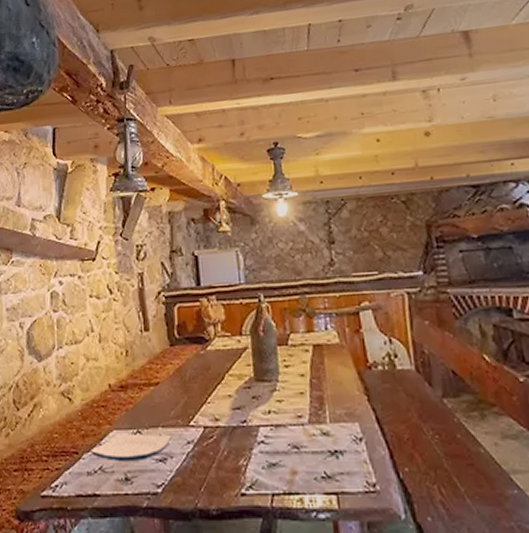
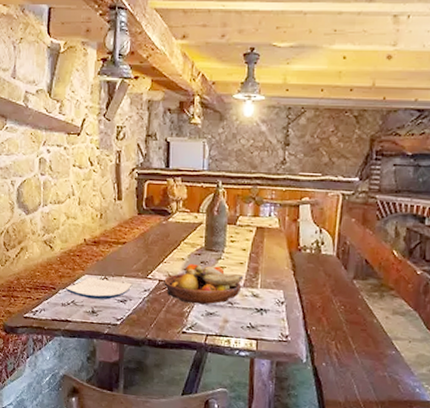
fruit bowl: none [210,400,306,454] -> present [164,264,243,305]

